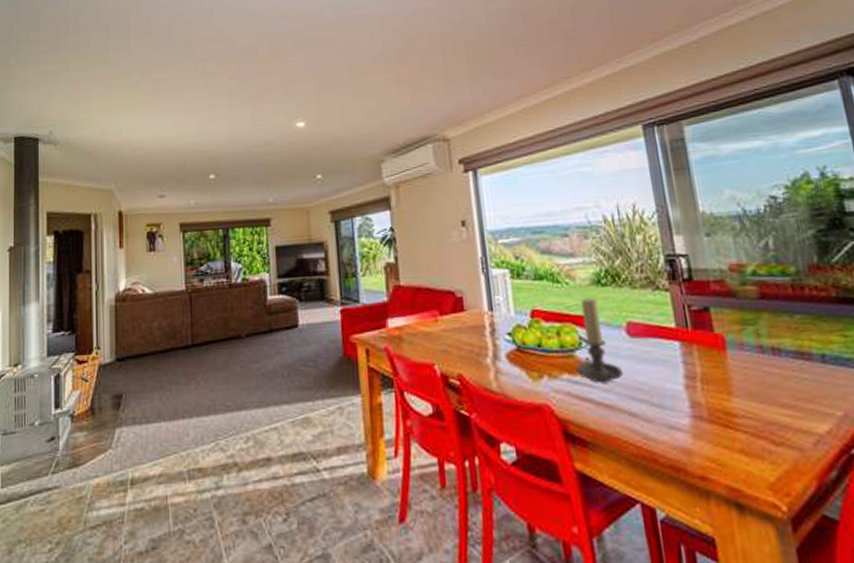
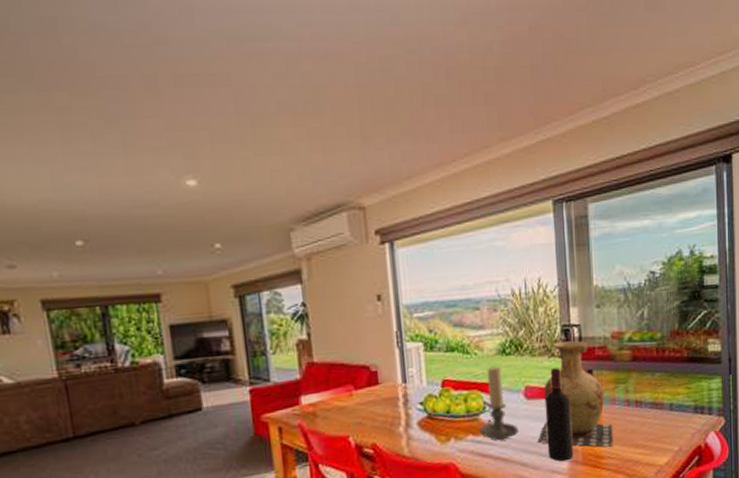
vase: none [647,272,749,404] -> present [537,340,614,448]
wine bottle: none [652,302,696,416] -> present [544,368,574,462]

